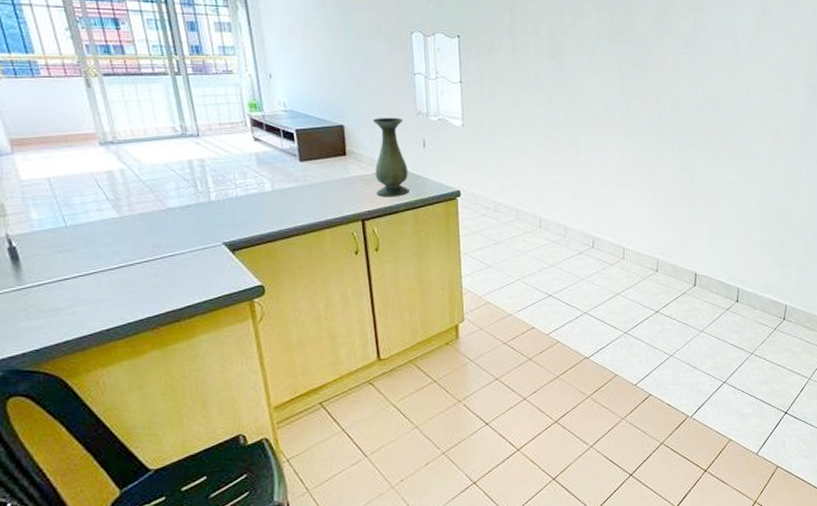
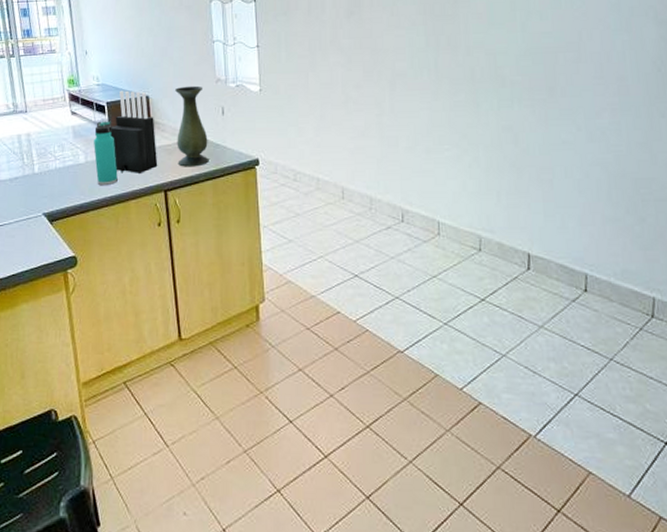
thermos bottle: none [281,149,310,215] -> present [94,121,118,186]
knife block: none [301,118,355,203] -> present [110,90,158,173]

